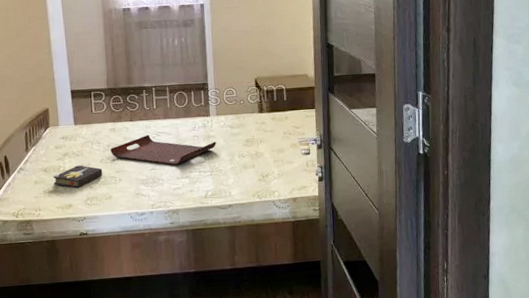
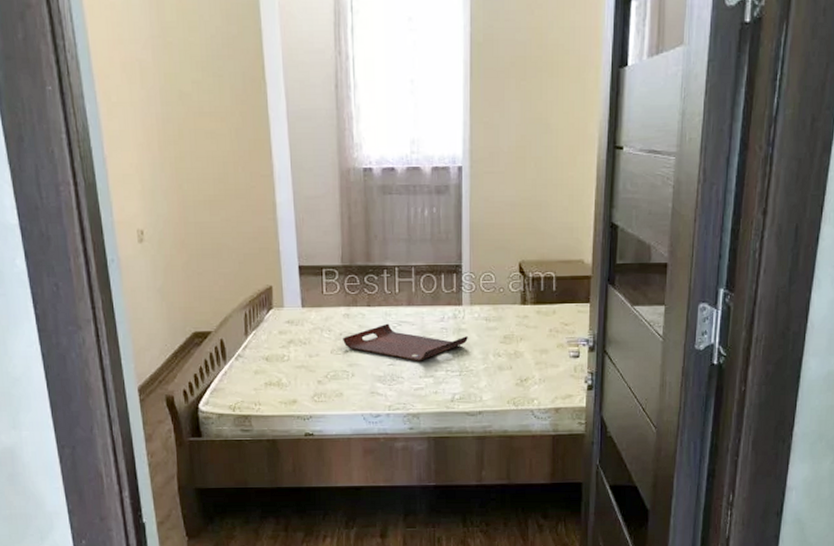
hardback book: present [53,164,103,189] -> none [276,354,334,382]

